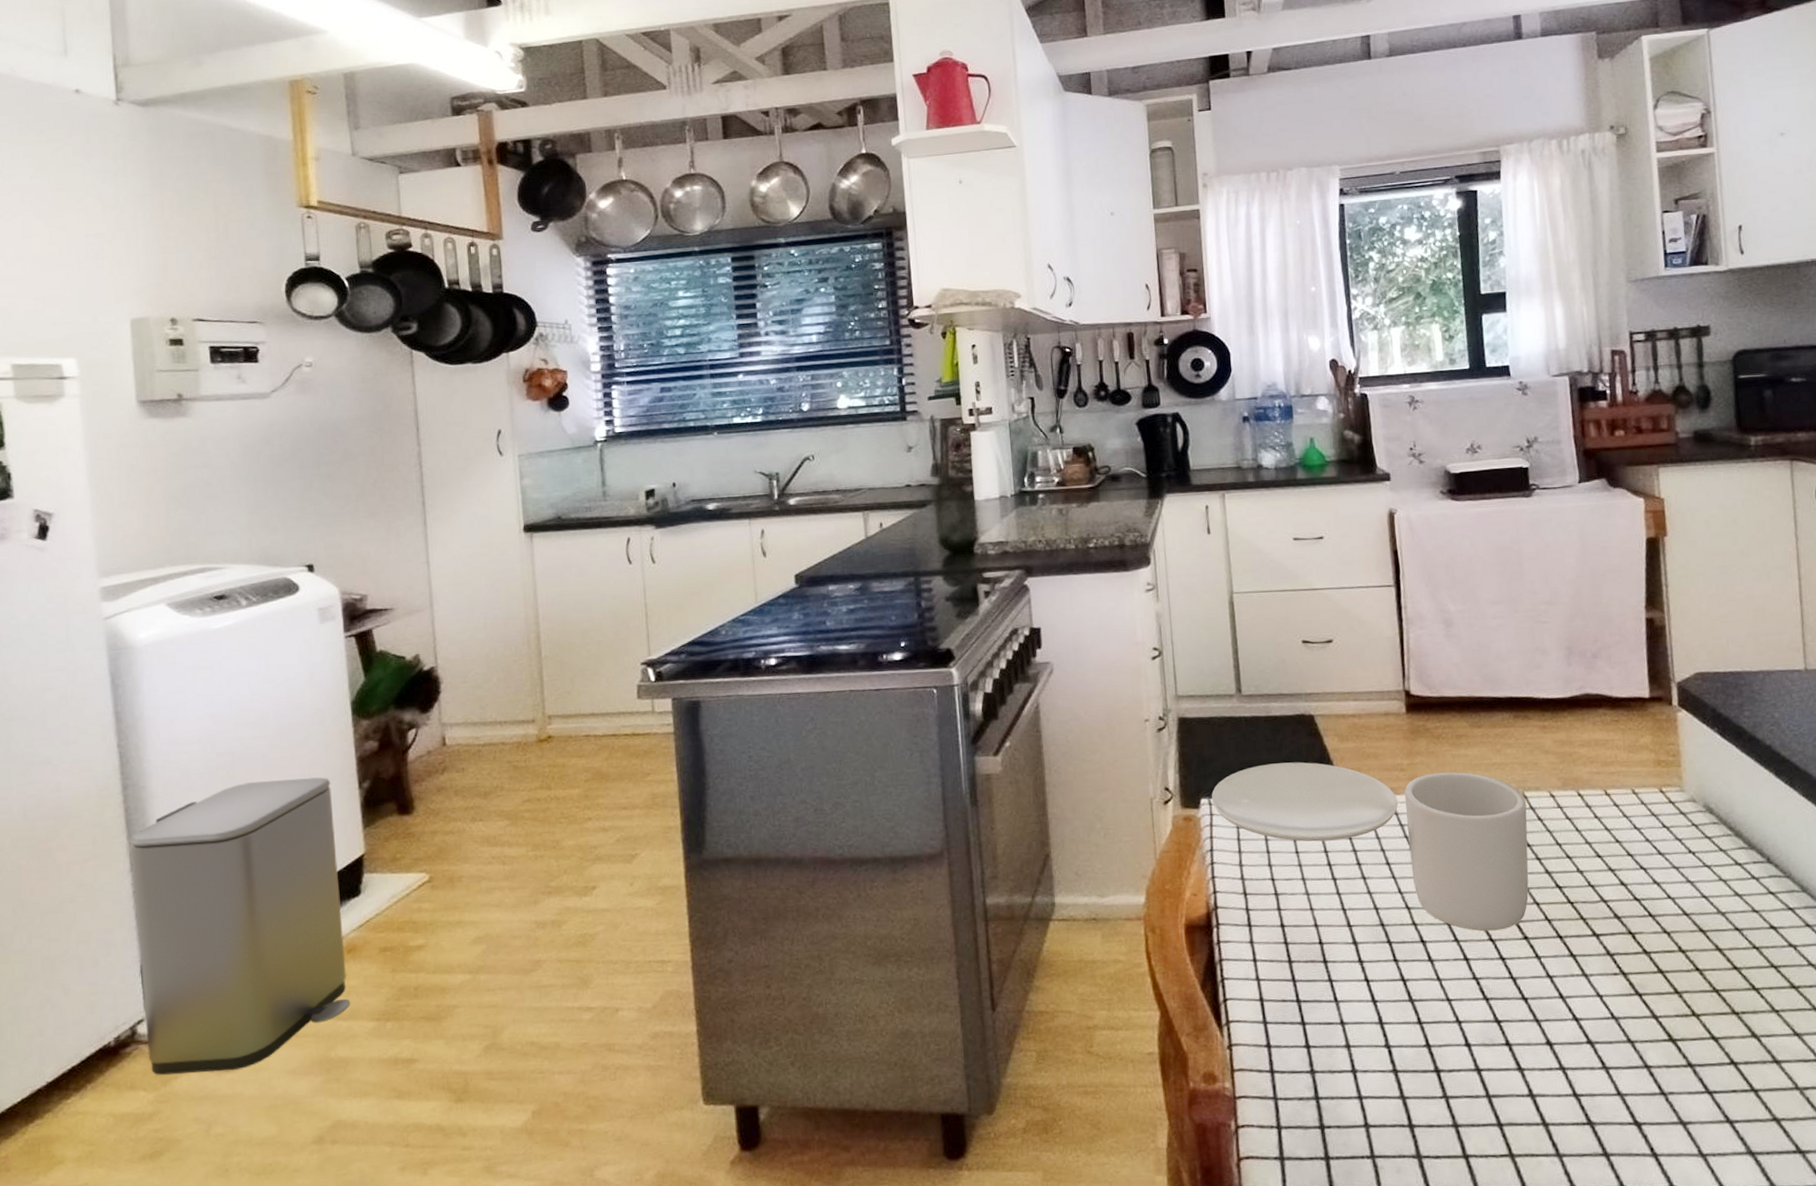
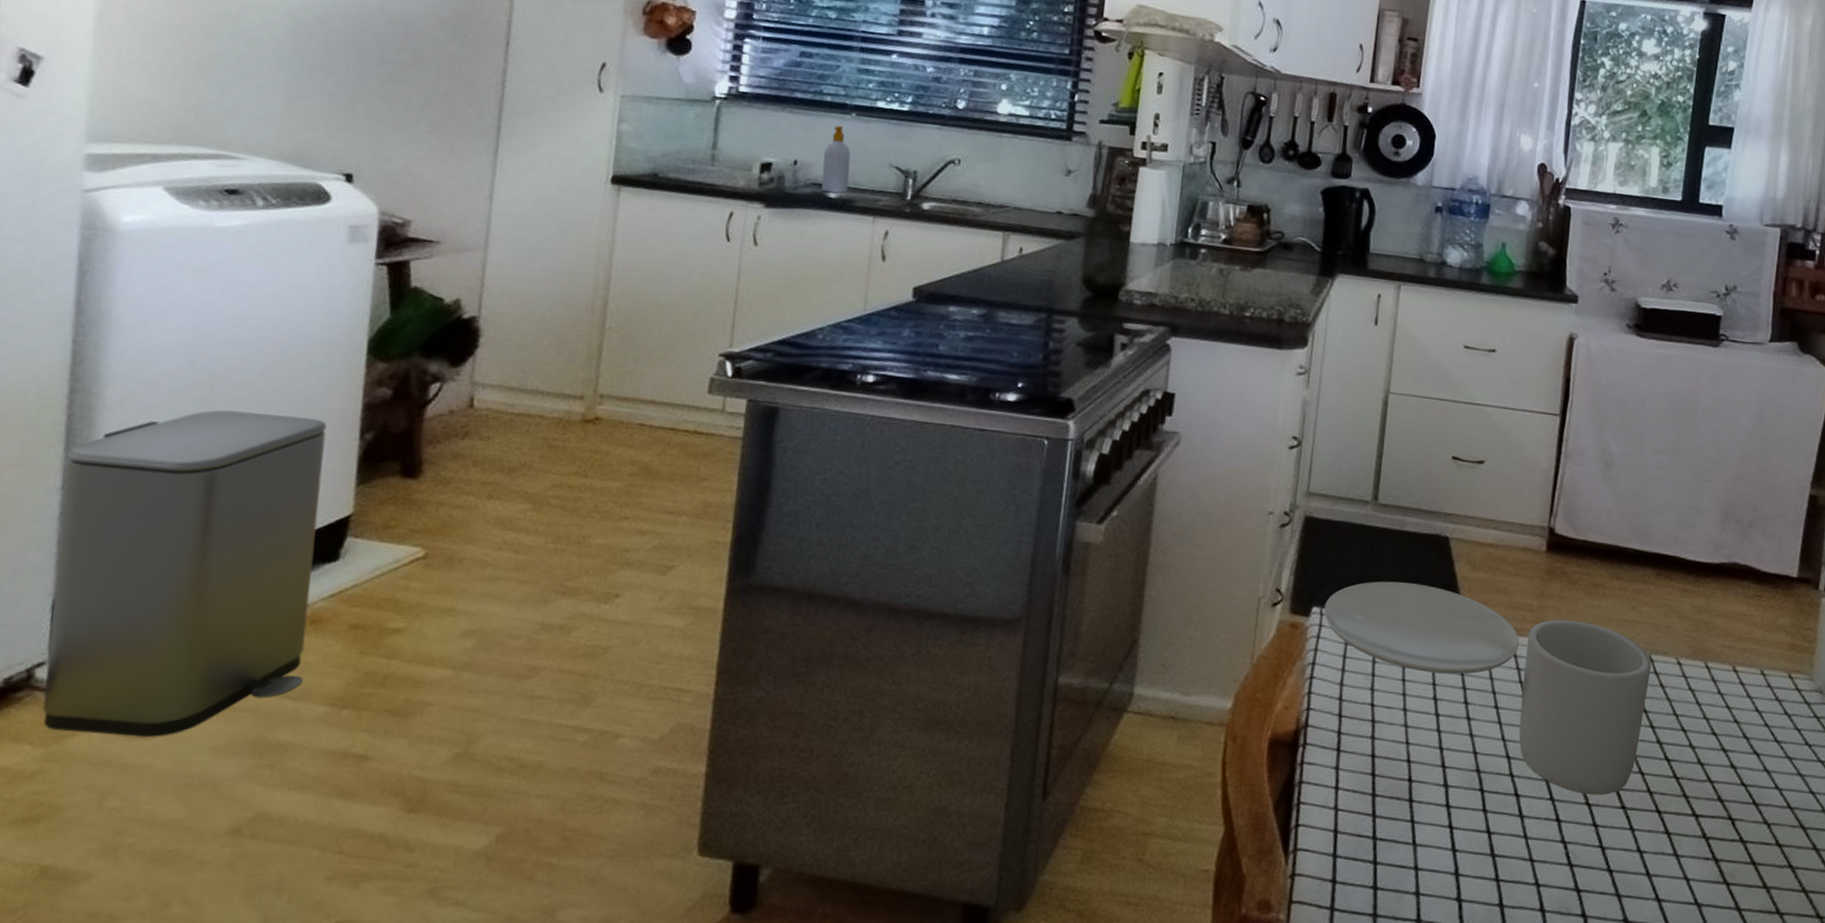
soap bottle: none [696,446,723,506] -> present [821,126,851,194]

